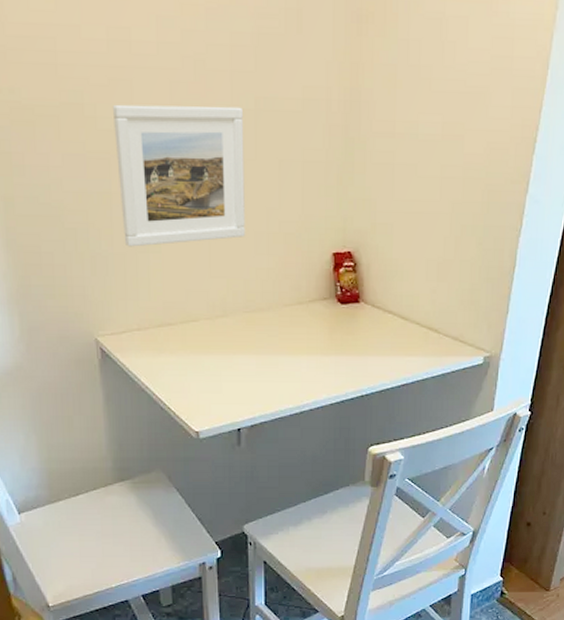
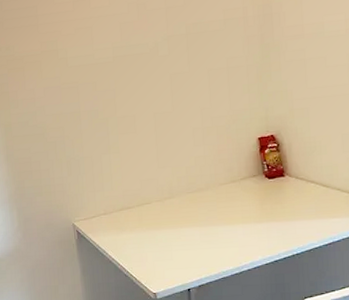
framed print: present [112,104,245,247] -> none [78,33,184,151]

